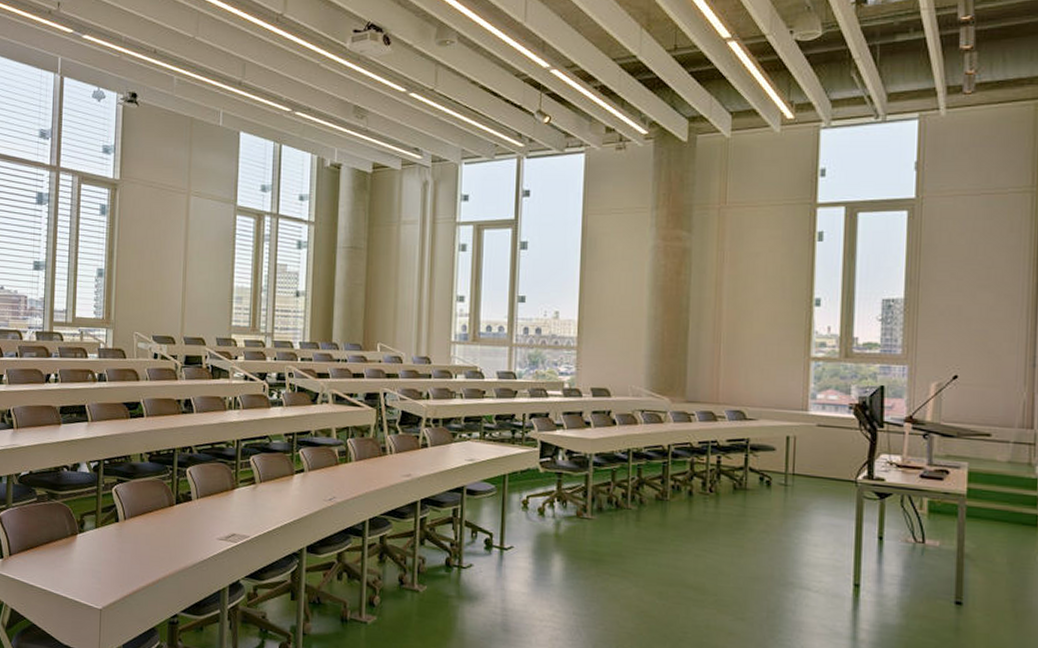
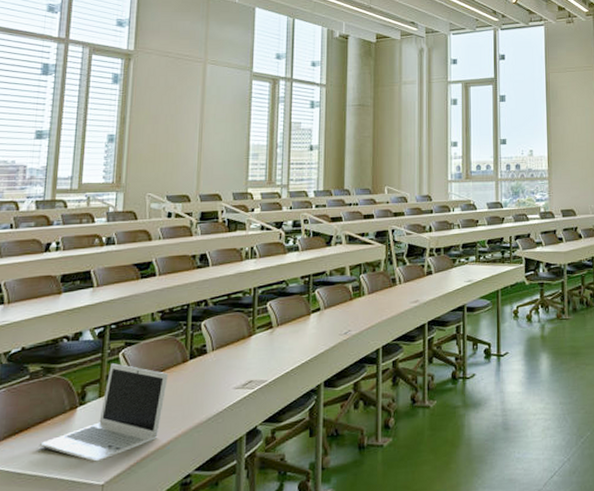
laptop: none [47,497,156,588] -> present [39,363,168,462]

